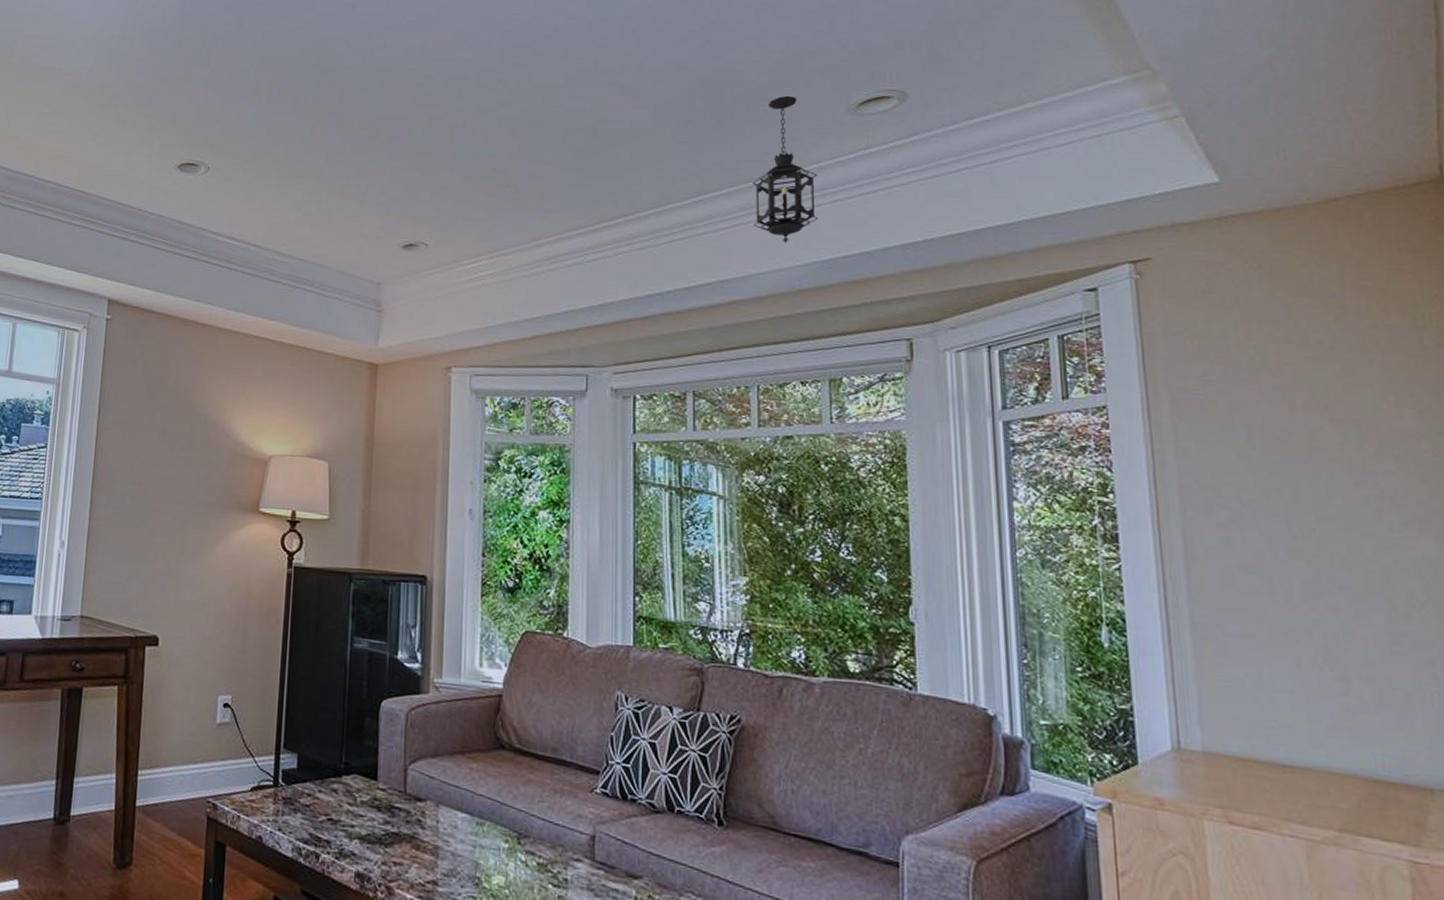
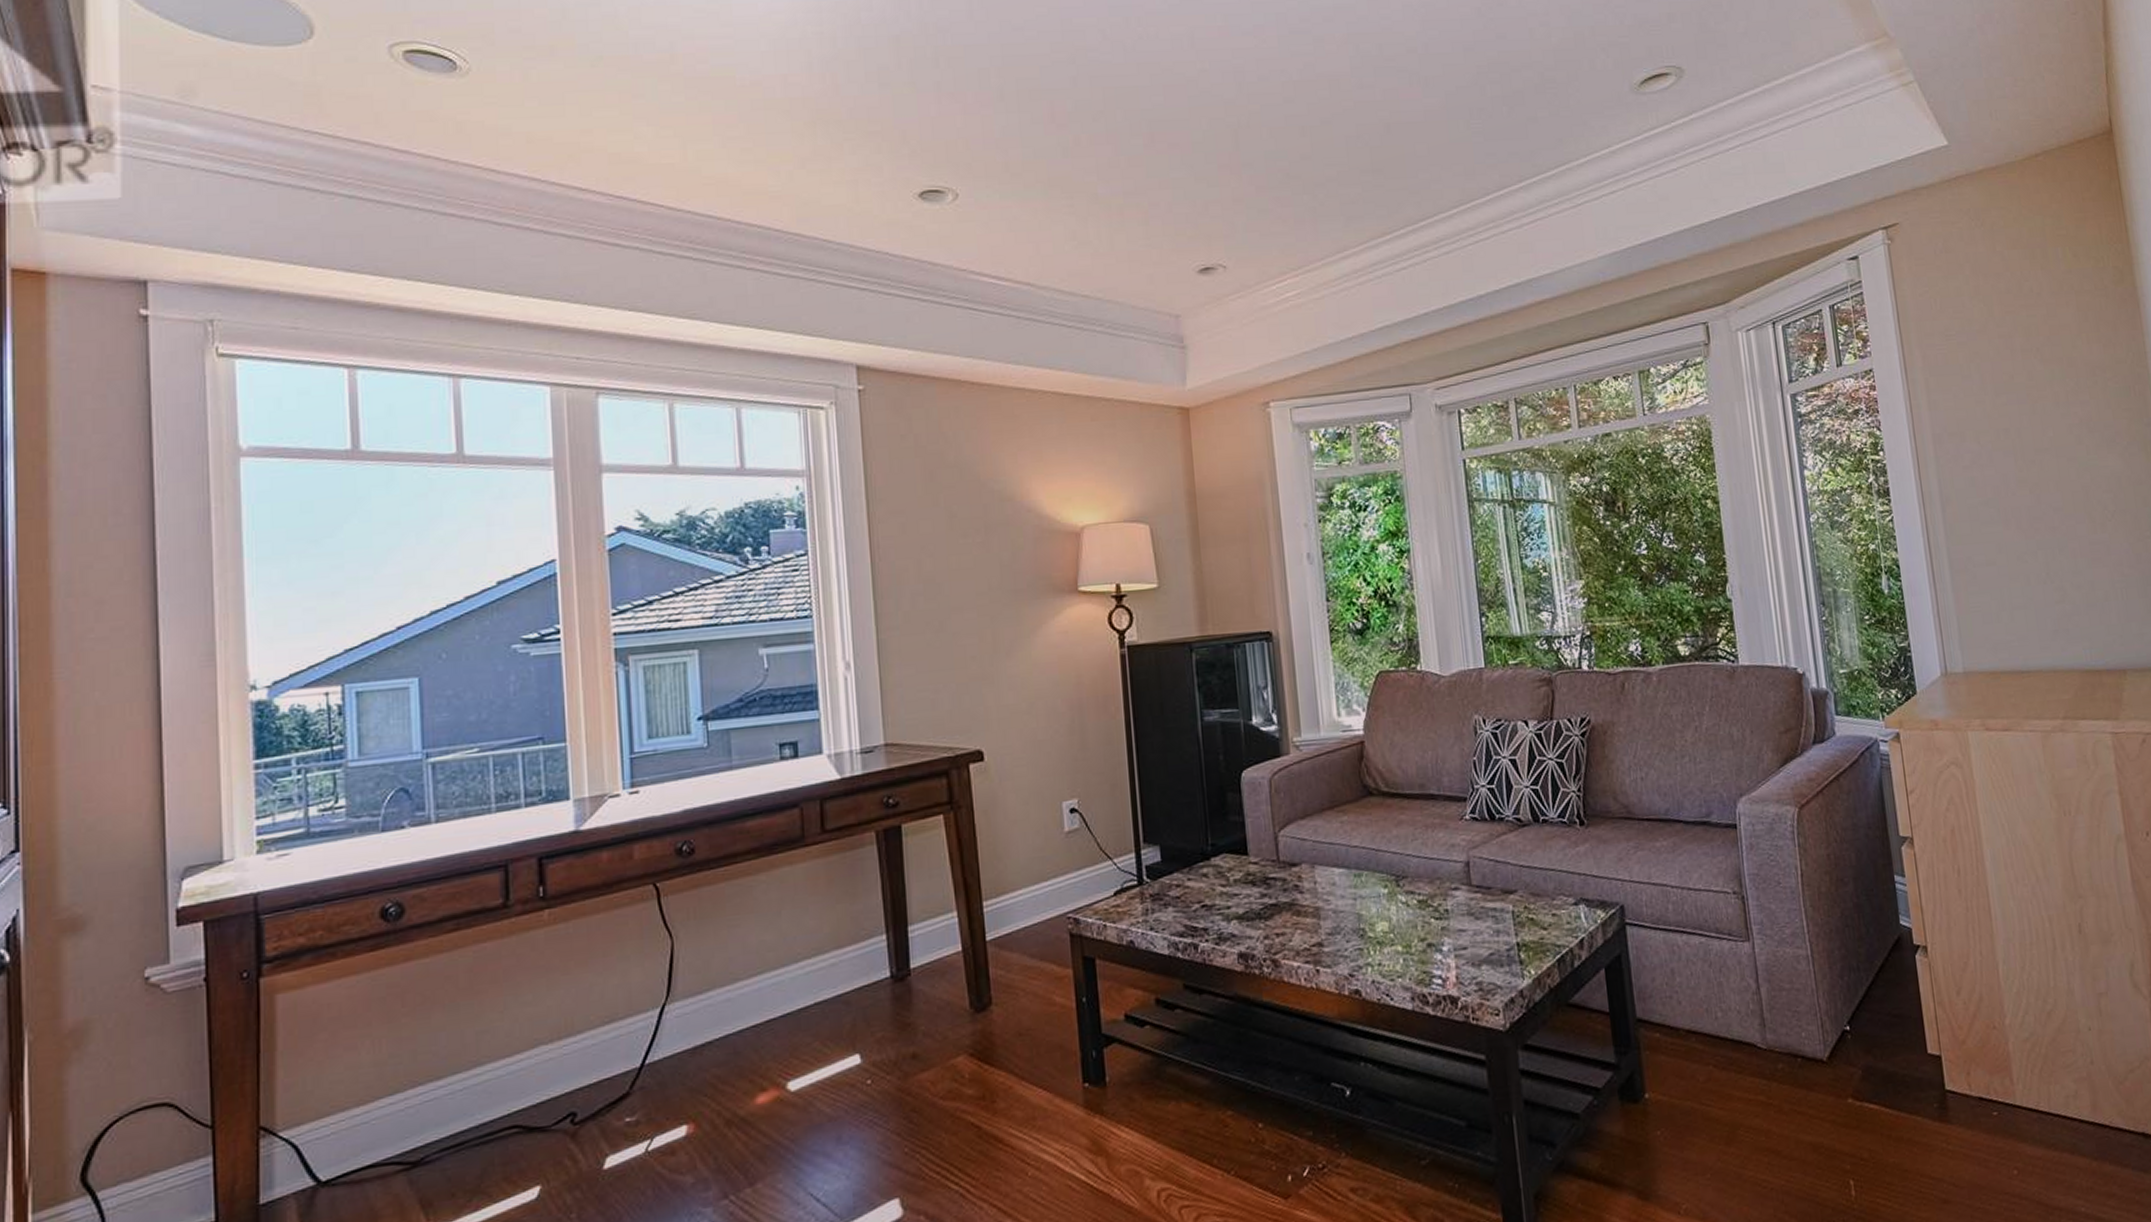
hanging lantern: present [752,95,819,243] -> none [1549,76,1615,235]

